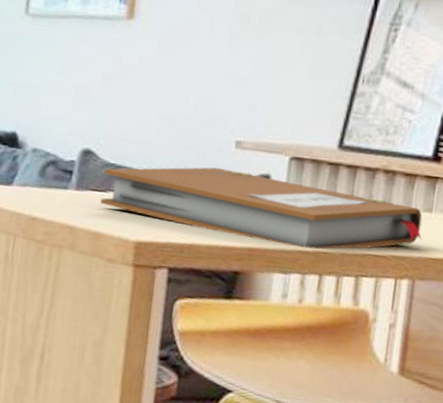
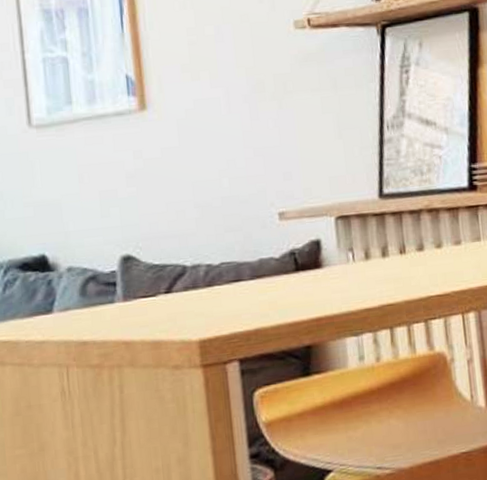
notebook: present [100,167,422,249] -> none [150,239,478,311]

